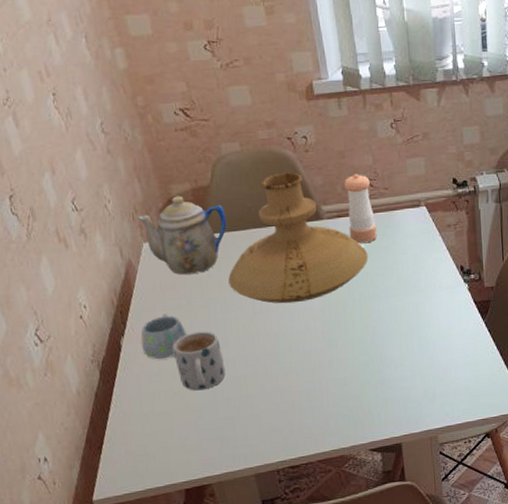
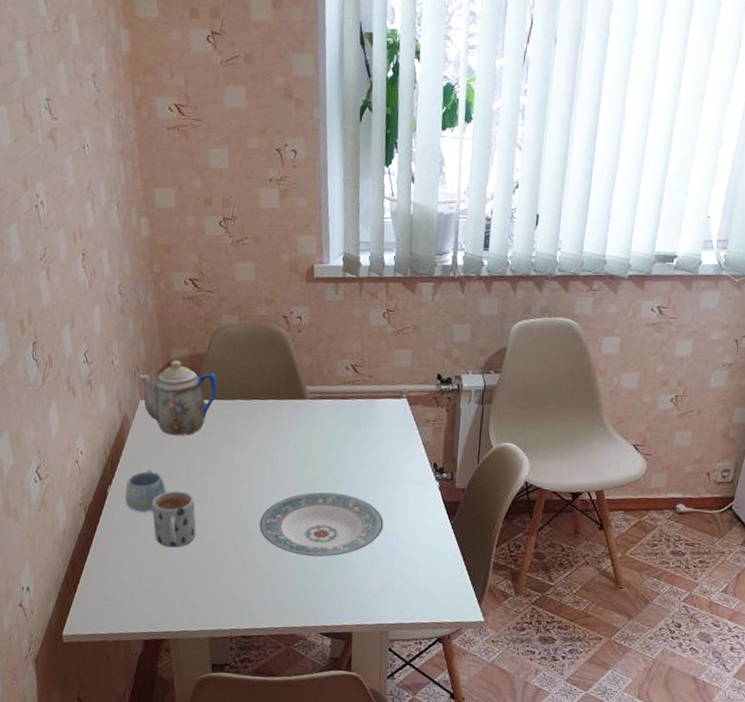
vase: present [228,172,369,304] -> none [211,349,345,477]
plate: none [291,309,419,377] -> present [259,492,384,557]
pepper shaker: present [344,174,377,244] -> none [329,358,357,428]

